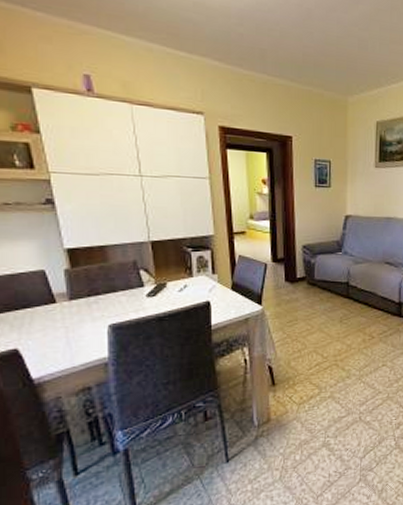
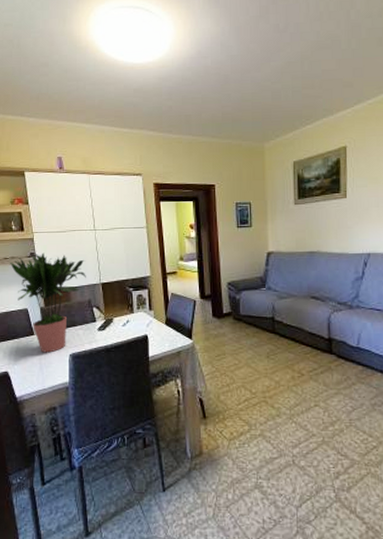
potted plant: none [12,199,130,325] -> present [9,252,86,353]

